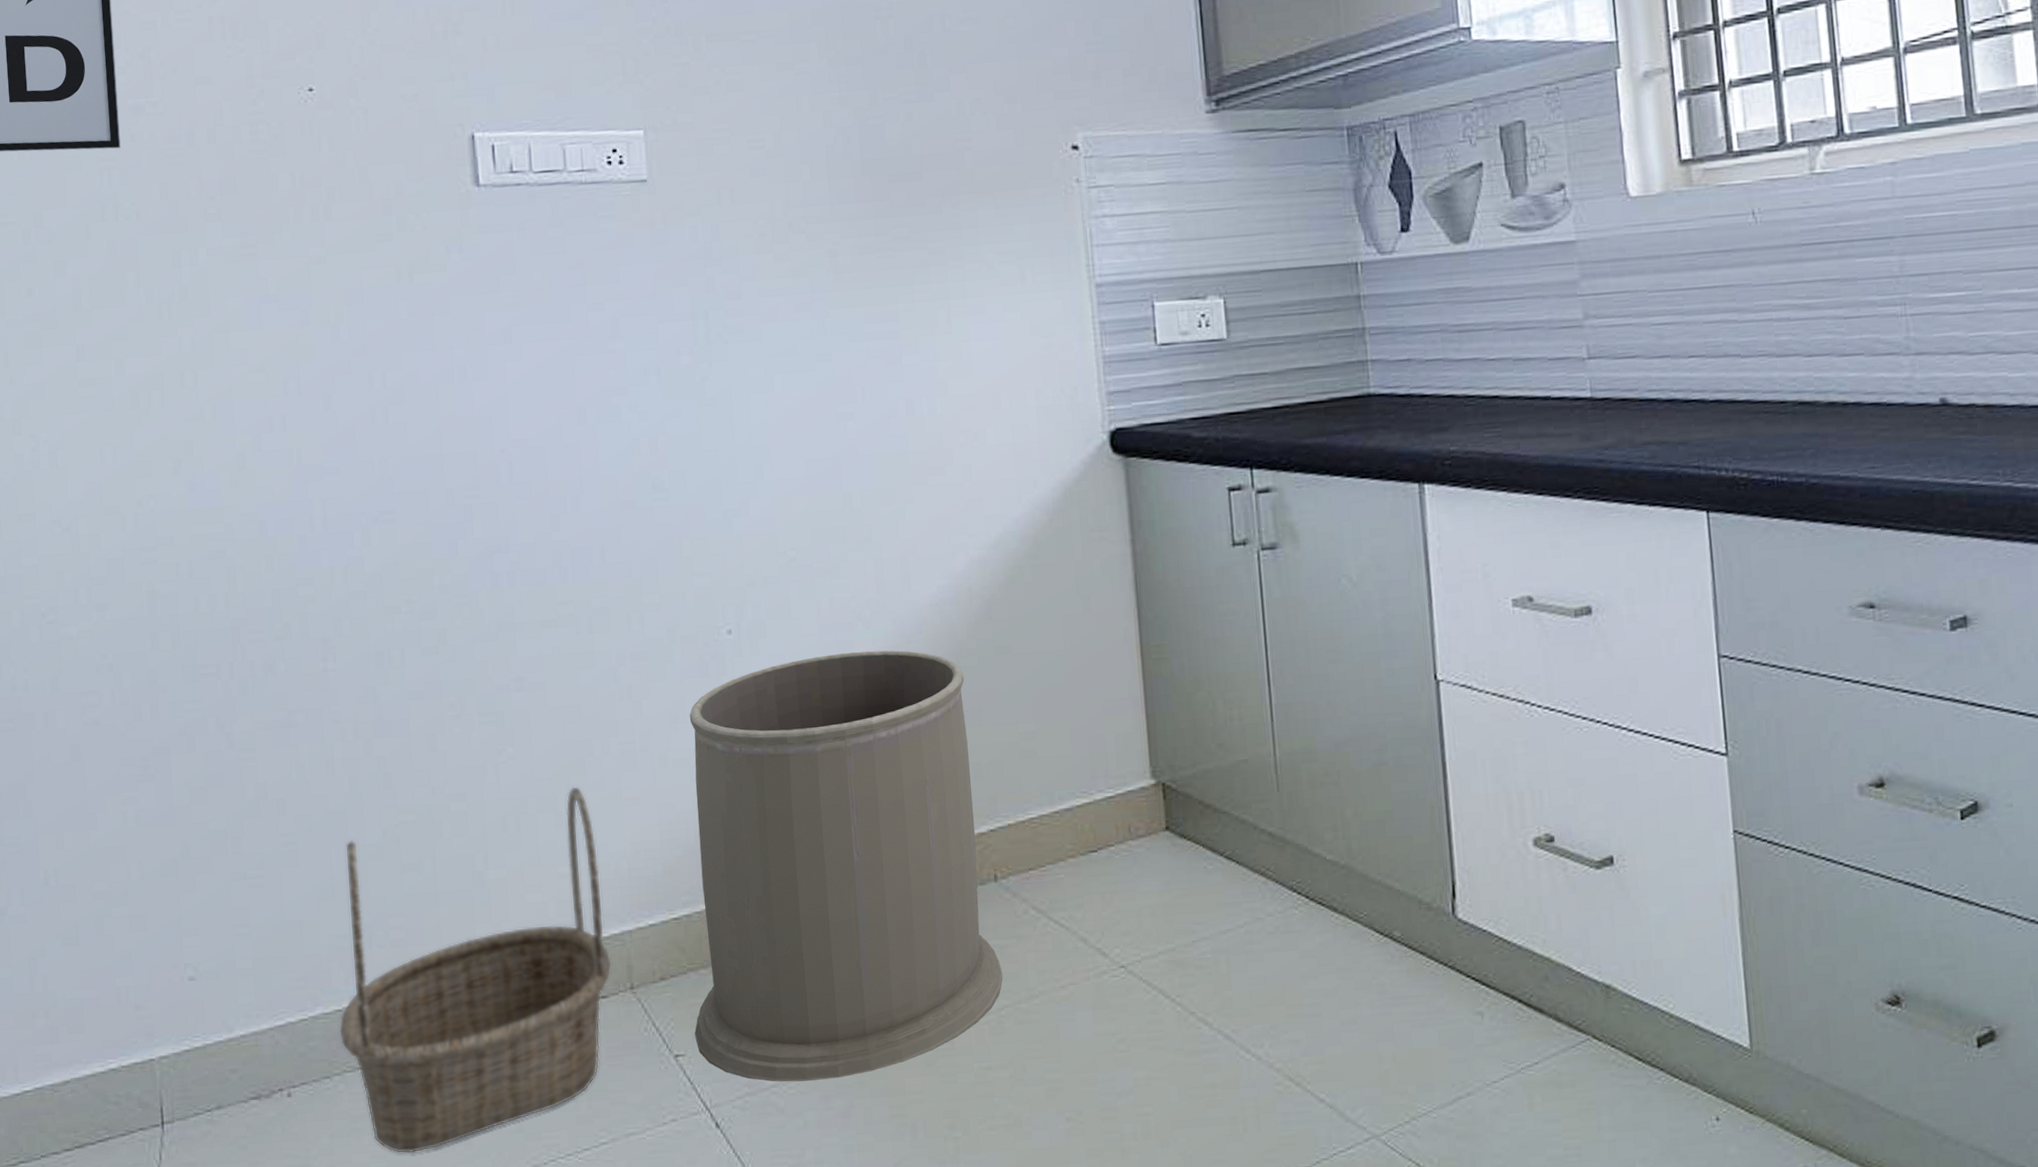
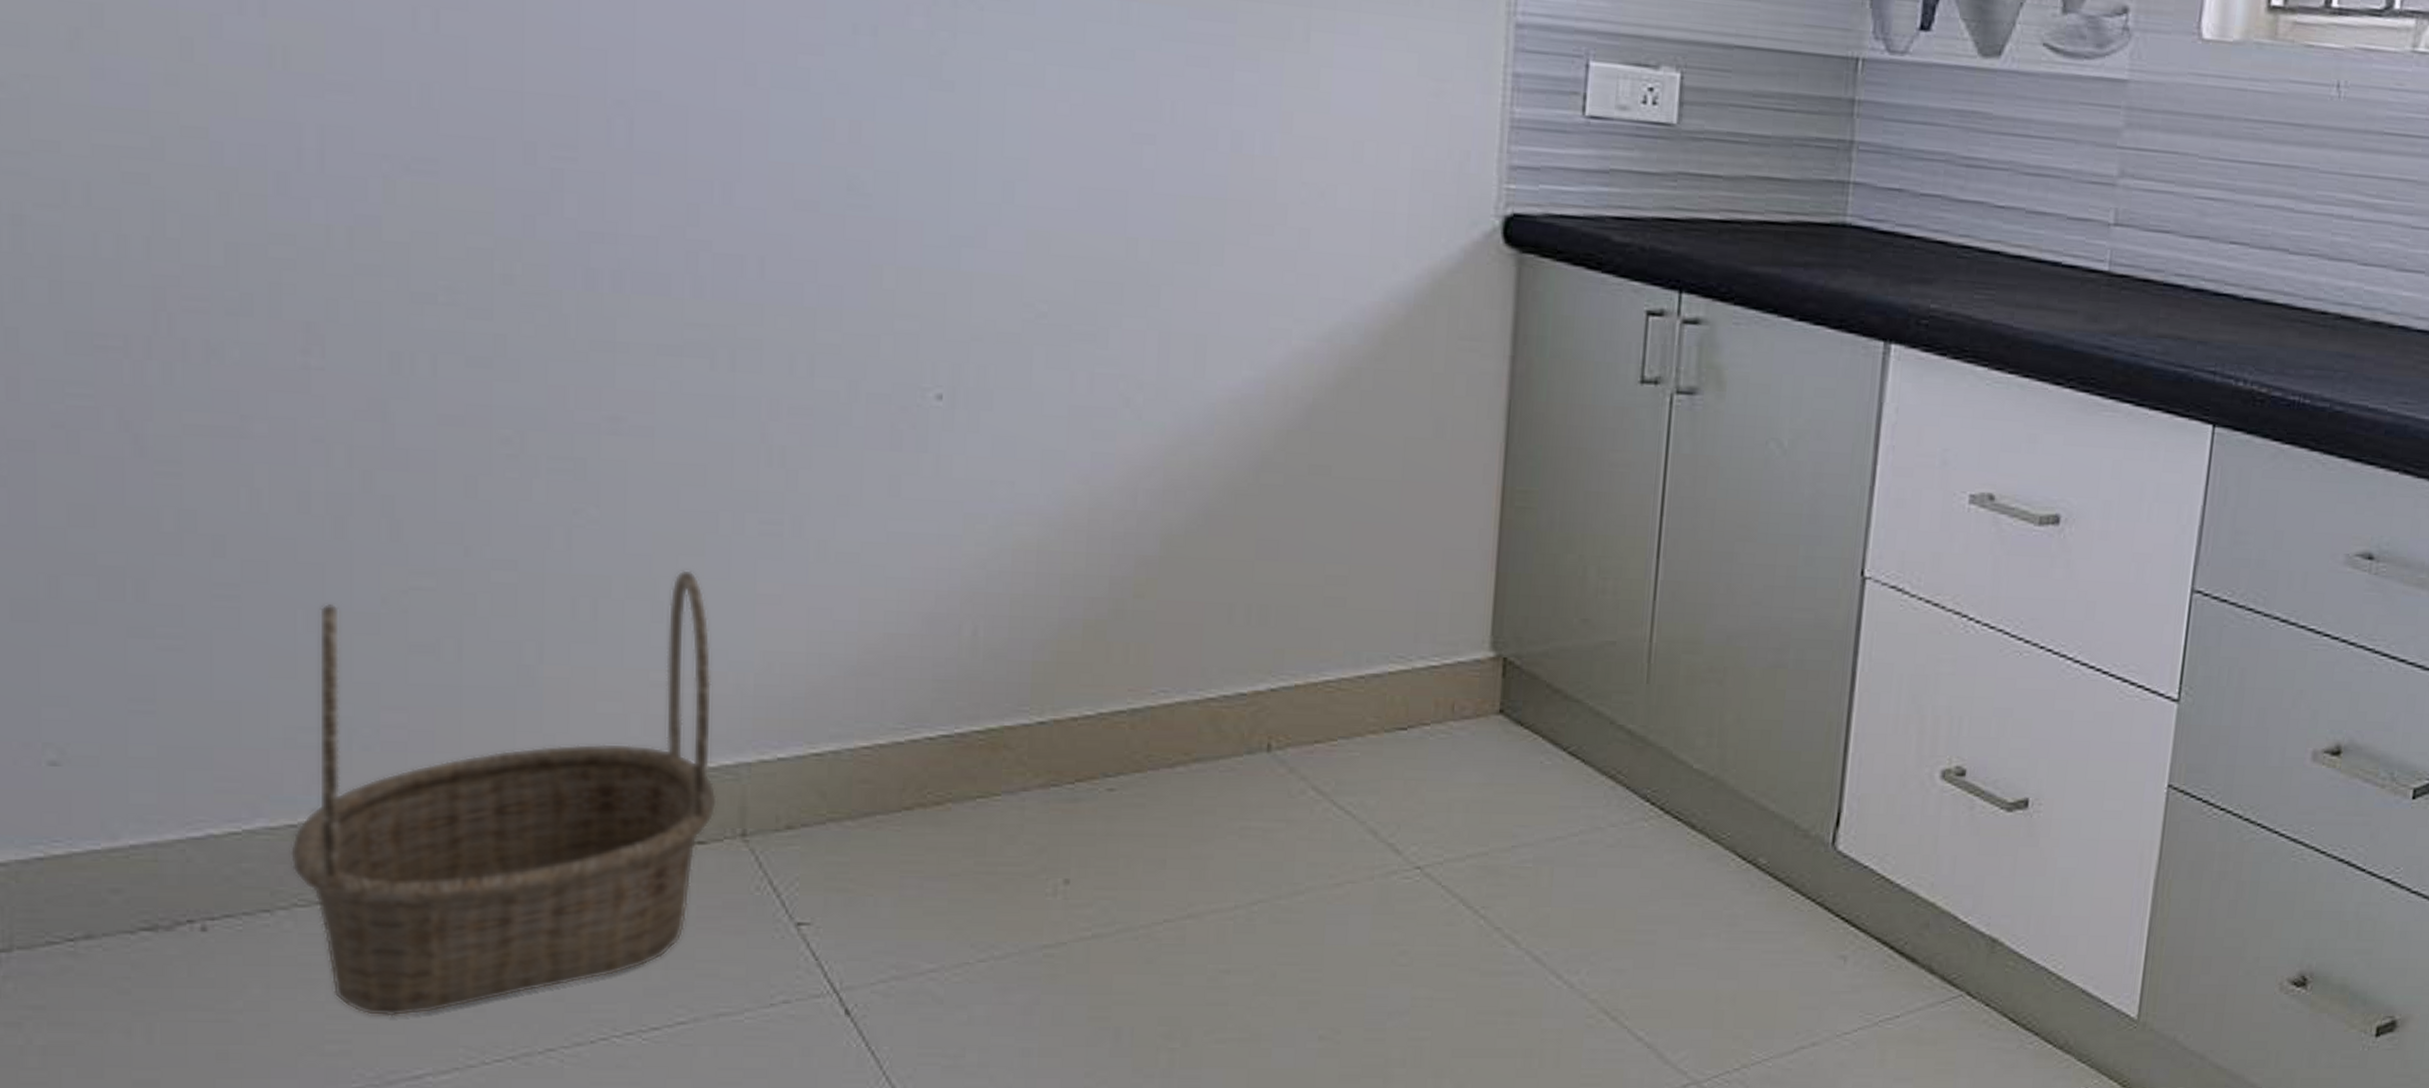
trash can: present [689,650,1003,1082] -> none [828,445,1262,969]

